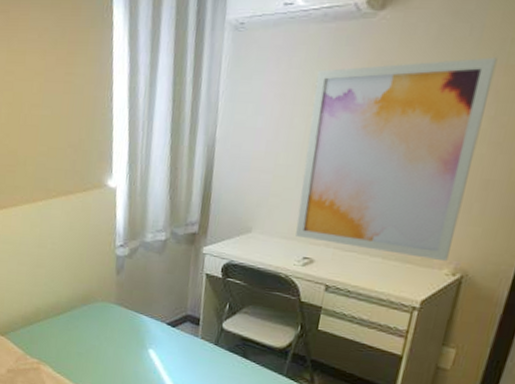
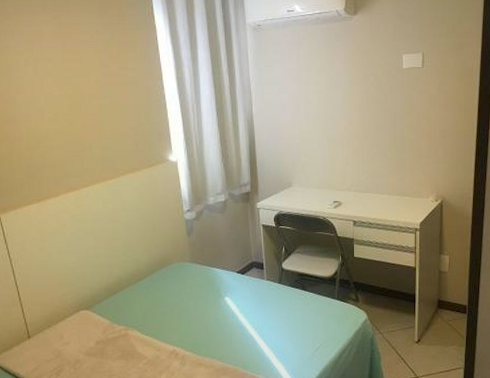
wall art: present [295,57,498,262] -> none [320,46,433,192]

